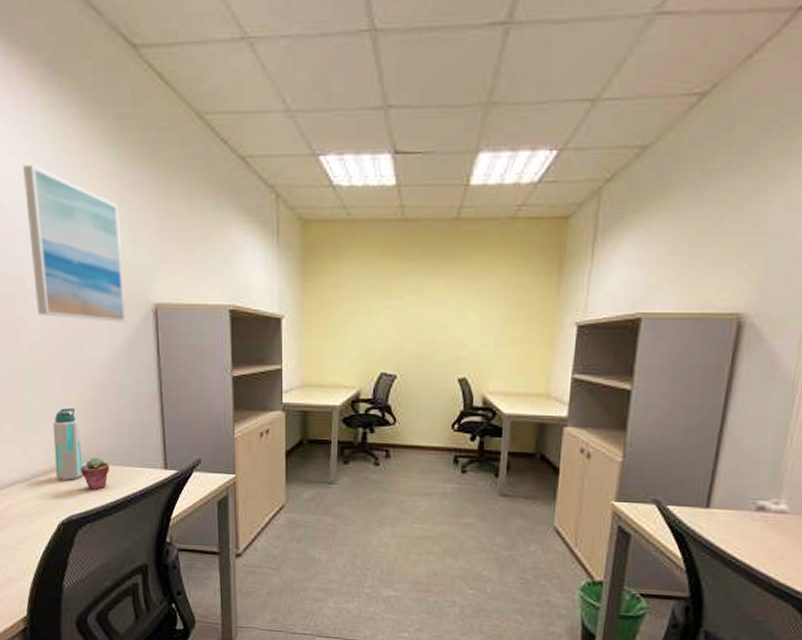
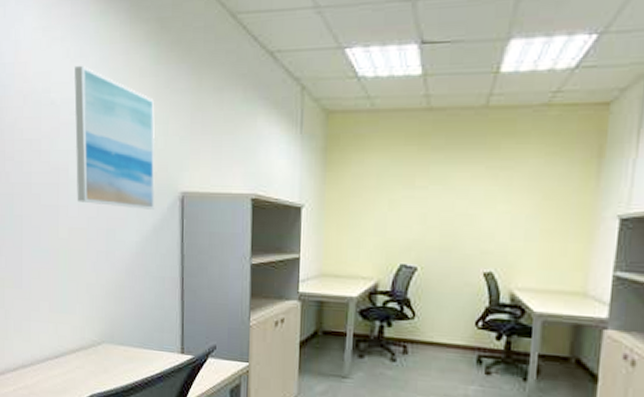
water bottle: present [52,408,84,480] -> none [82,290,108,360]
potted succulent: present [80,456,110,491] -> none [104,338,131,372]

